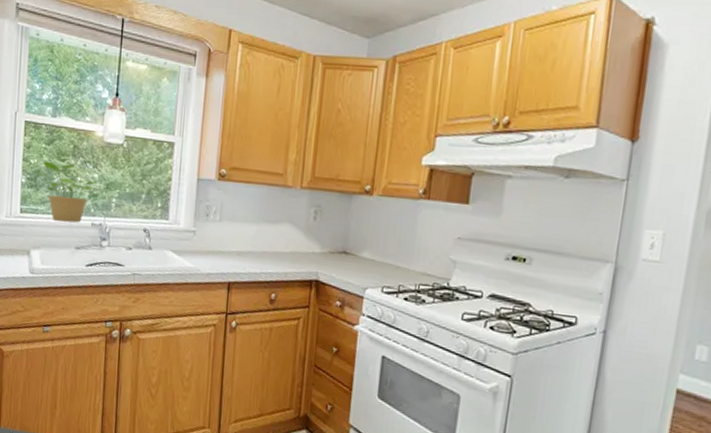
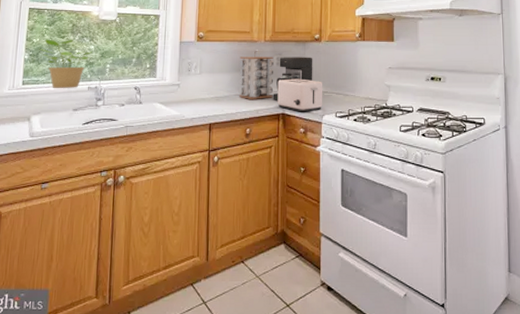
spice rack: none [264,198,310,261] -> present [238,50,273,99]
coffee maker: none [305,210,360,264] -> present [273,57,313,100]
toaster: none [310,238,370,283] -> present [277,78,323,112]

